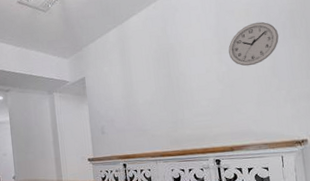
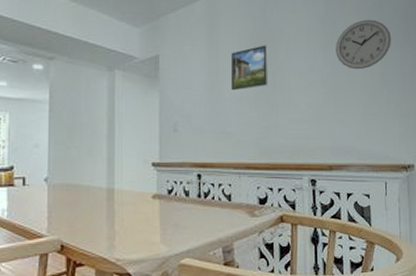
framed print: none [141,57,174,97] -> present [230,45,269,91]

